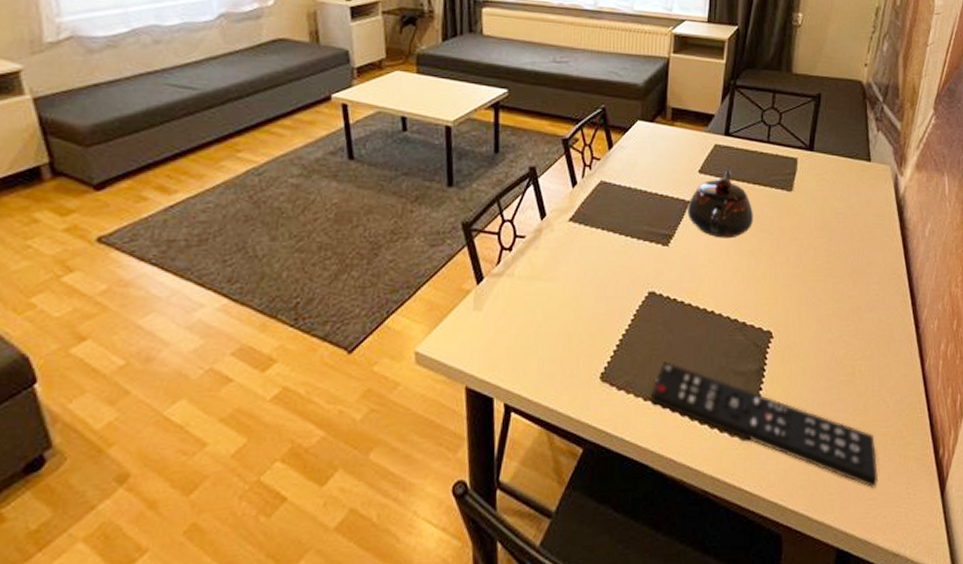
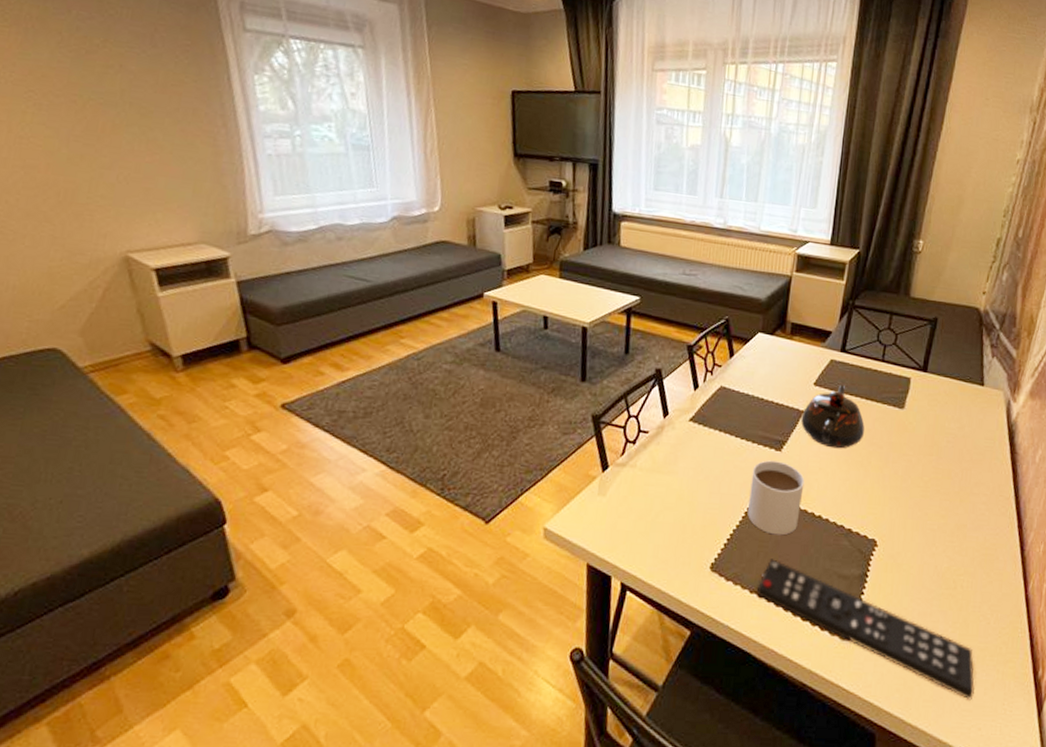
mug: none [637,257,695,336] -> present [748,460,805,536]

